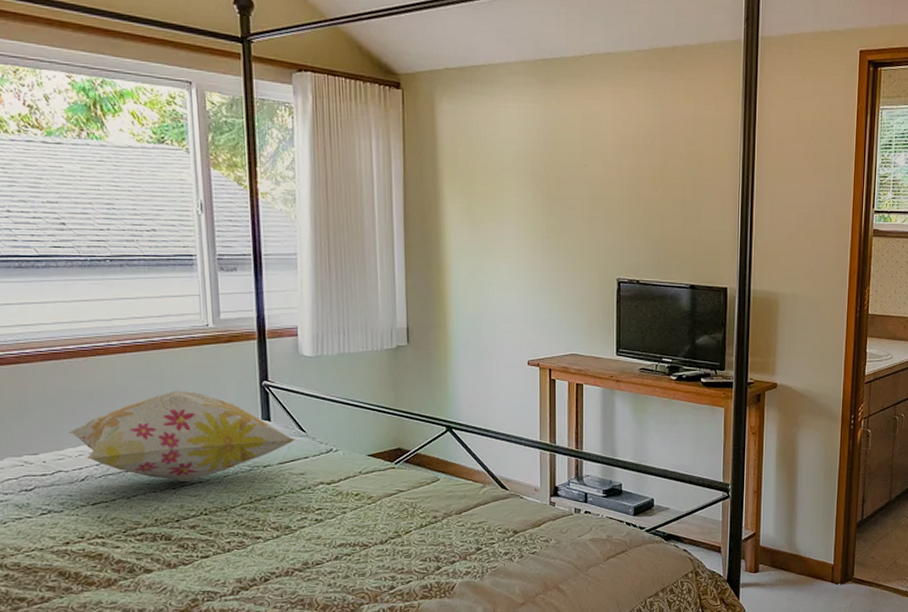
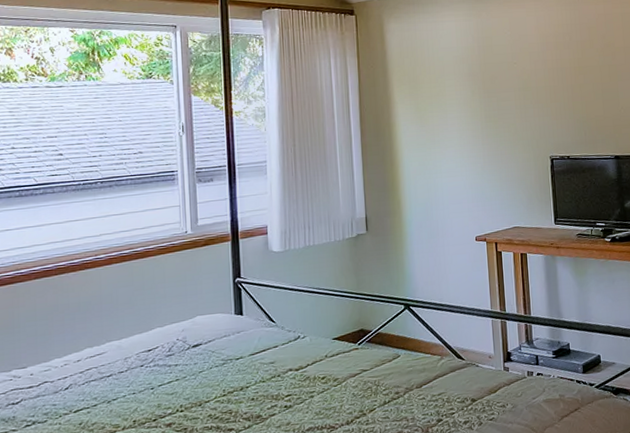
decorative pillow: present [69,390,296,482] -> none [56,294,267,382]

